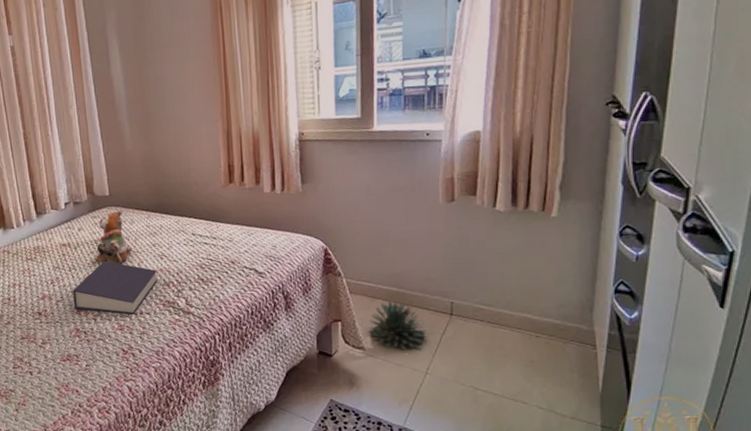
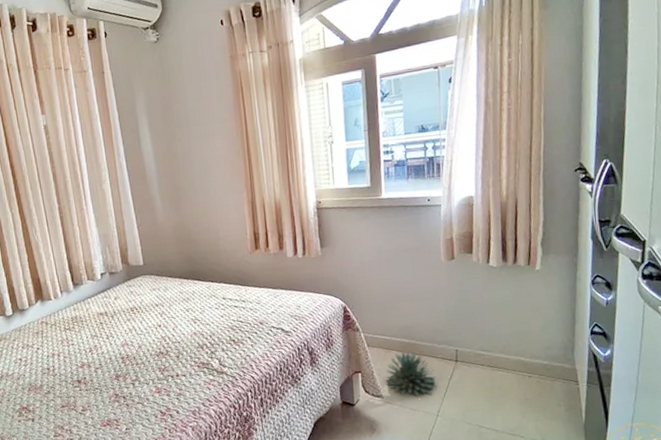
book: present [72,260,158,315] -> none [110,327,192,377]
stuffed animal: present [85,211,133,265] -> none [122,279,168,330]

